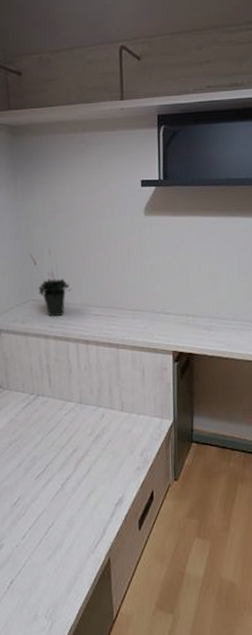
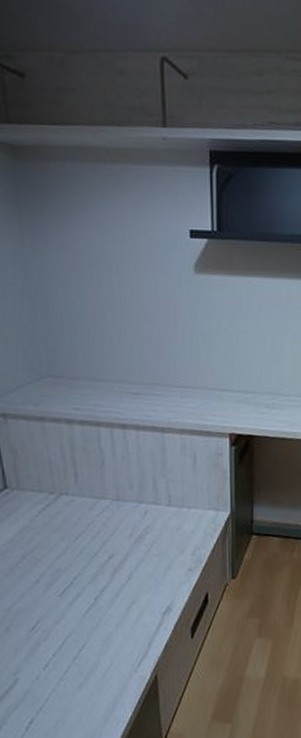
potted plant: present [30,250,72,317] -> none [45,312,103,397]

